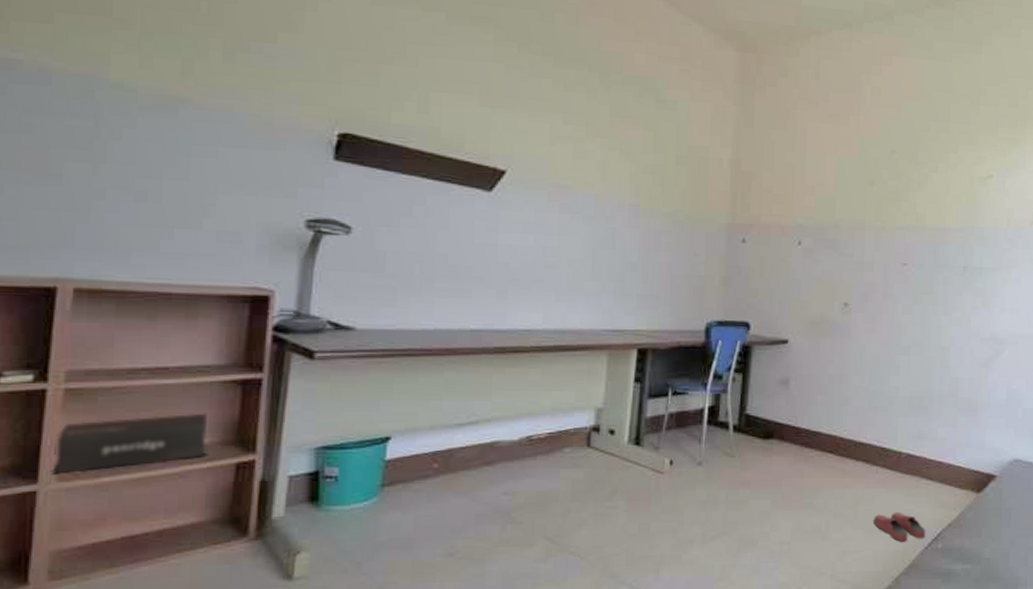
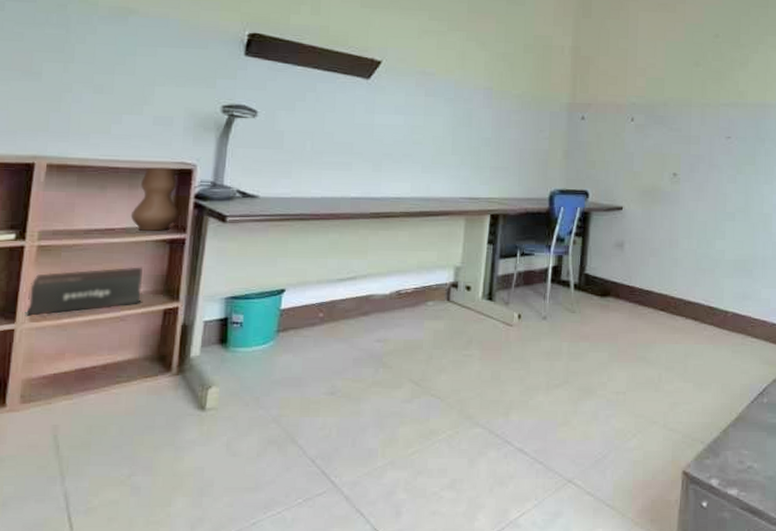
vase: none [189,292,254,370] -> present [130,166,179,231]
slippers: present [874,511,926,542] -> none [703,367,752,396]

